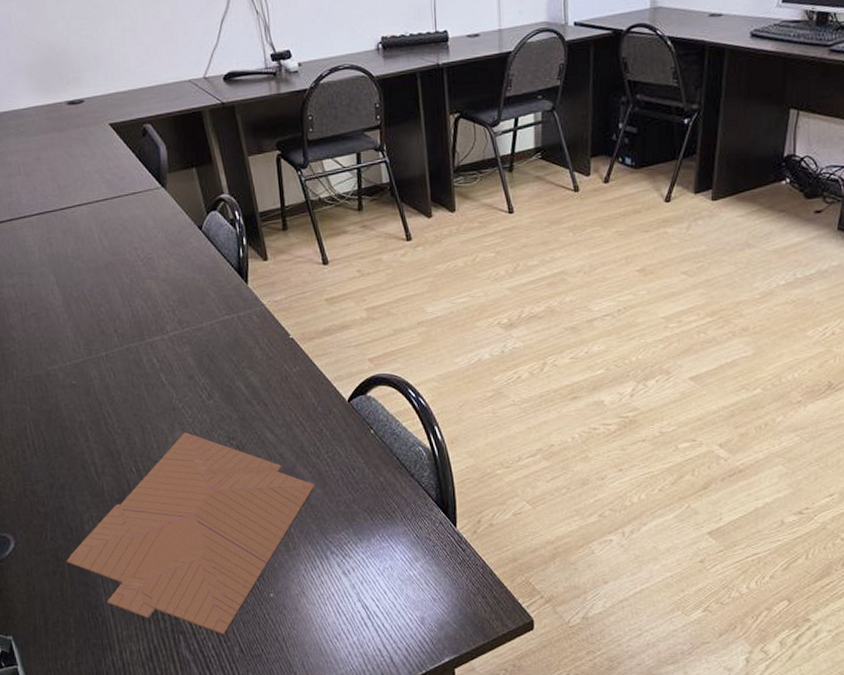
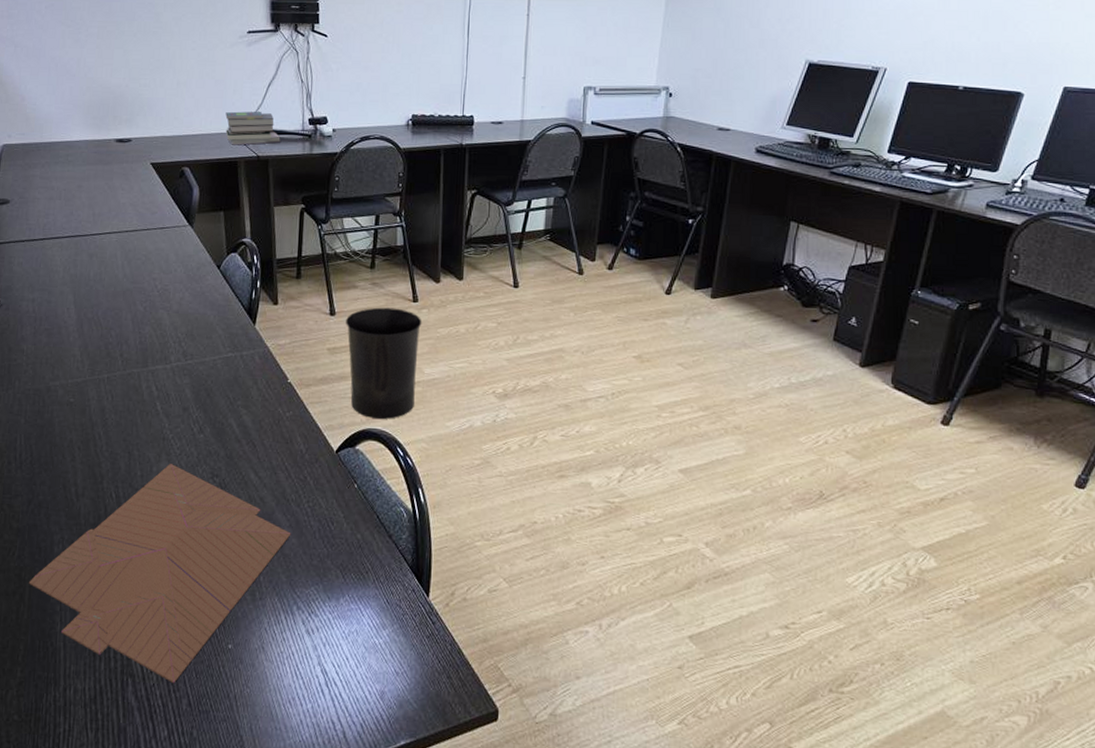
books: none [180,53,244,94] -> present [225,111,281,145]
waste bin: none [340,249,420,364] -> present [346,307,422,419]

